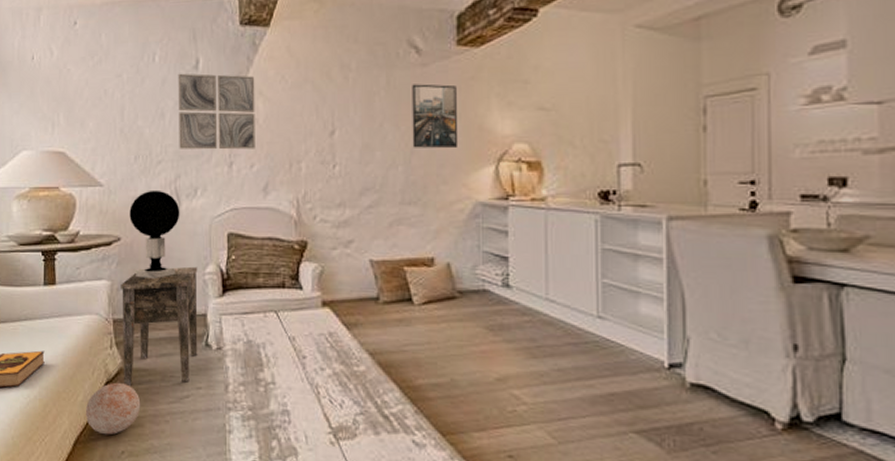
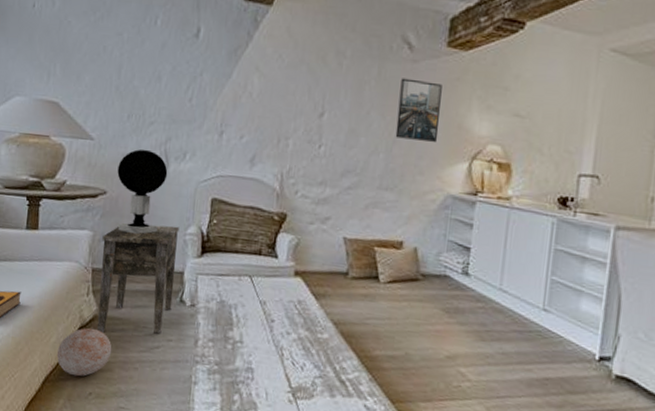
wall art: present [178,73,255,150] -> none [172,39,253,122]

